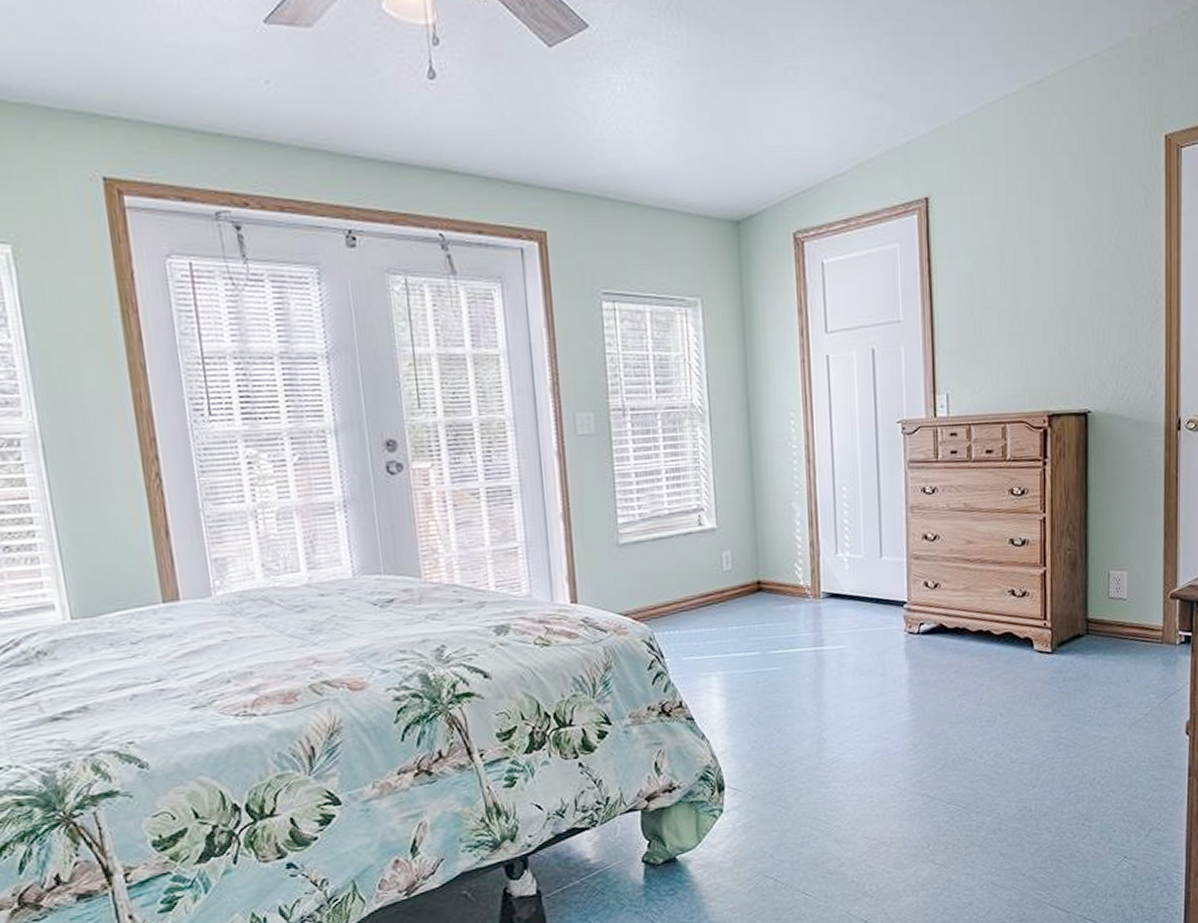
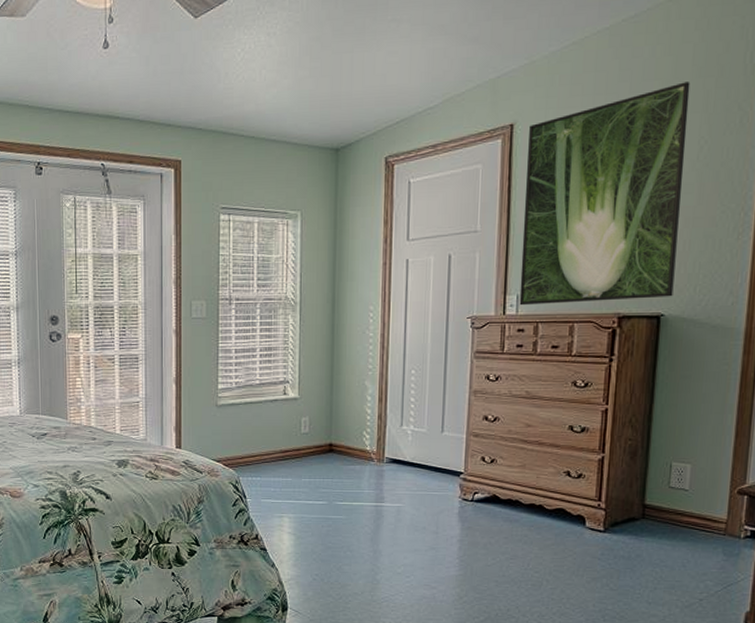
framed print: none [945,157,1098,406] -> present [519,82,691,306]

